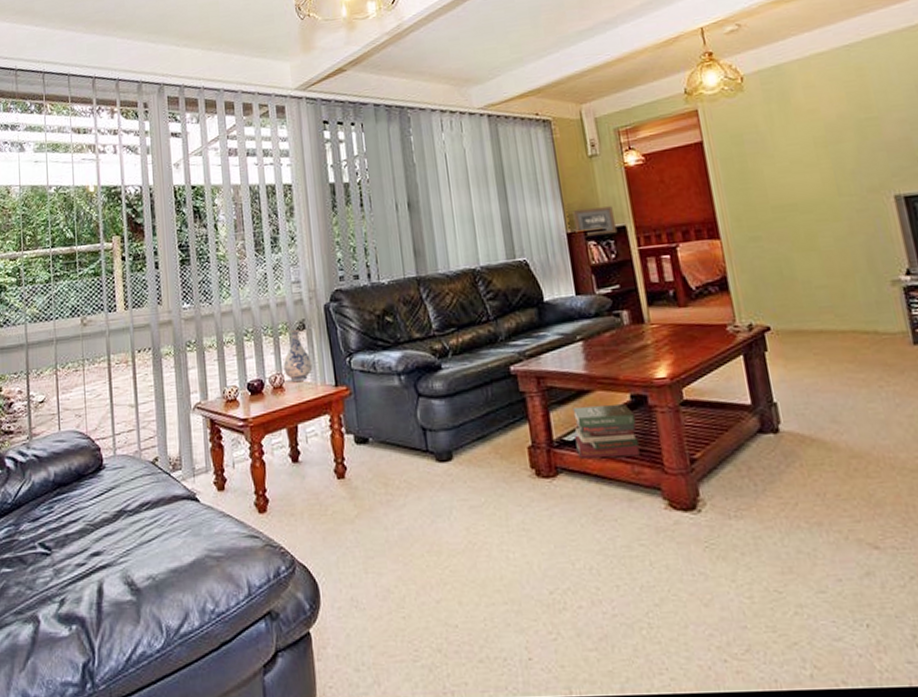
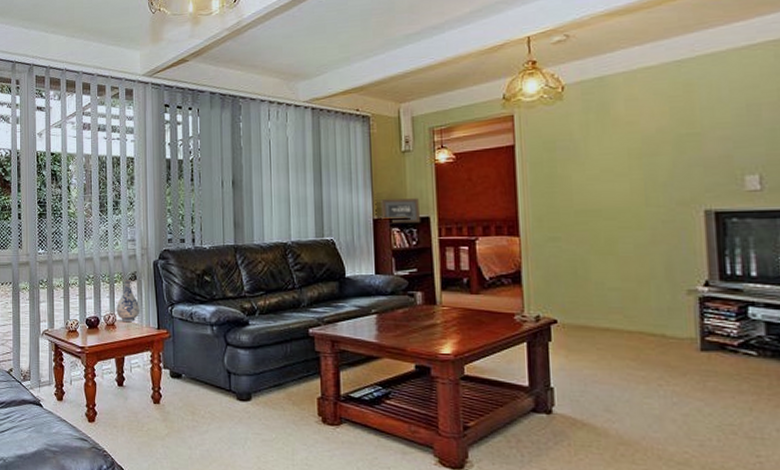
books: present [572,404,640,459] -> none [360,369,418,418]

